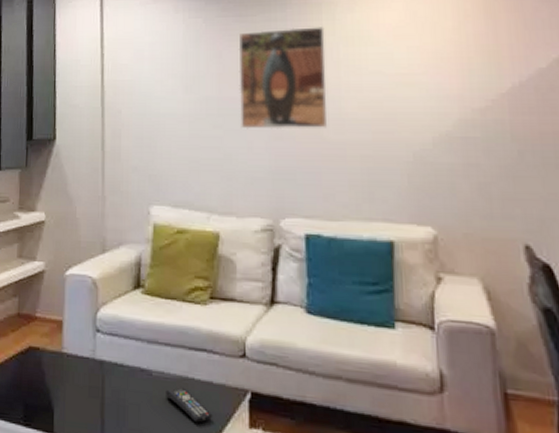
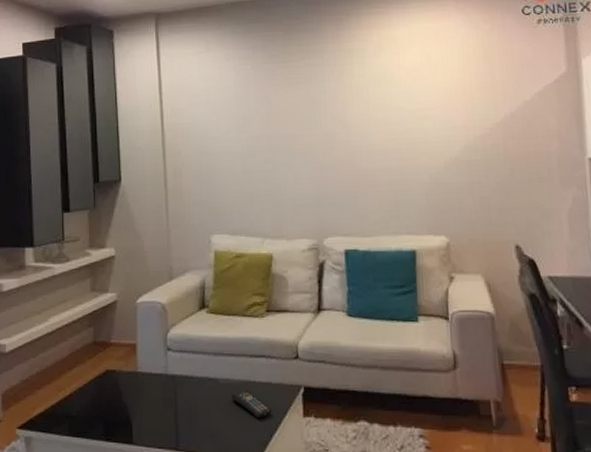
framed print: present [238,27,327,129] -> none [283,70,360,163]

